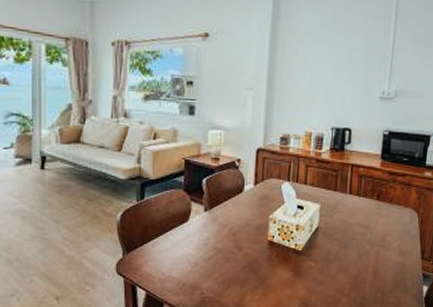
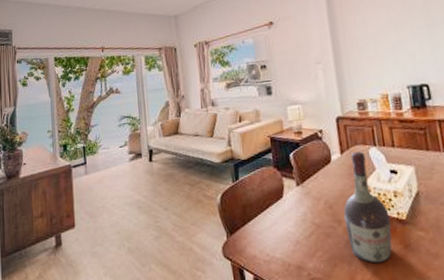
cognac bottle: none [245,185,288,287] -> present [343,152,392,264]

